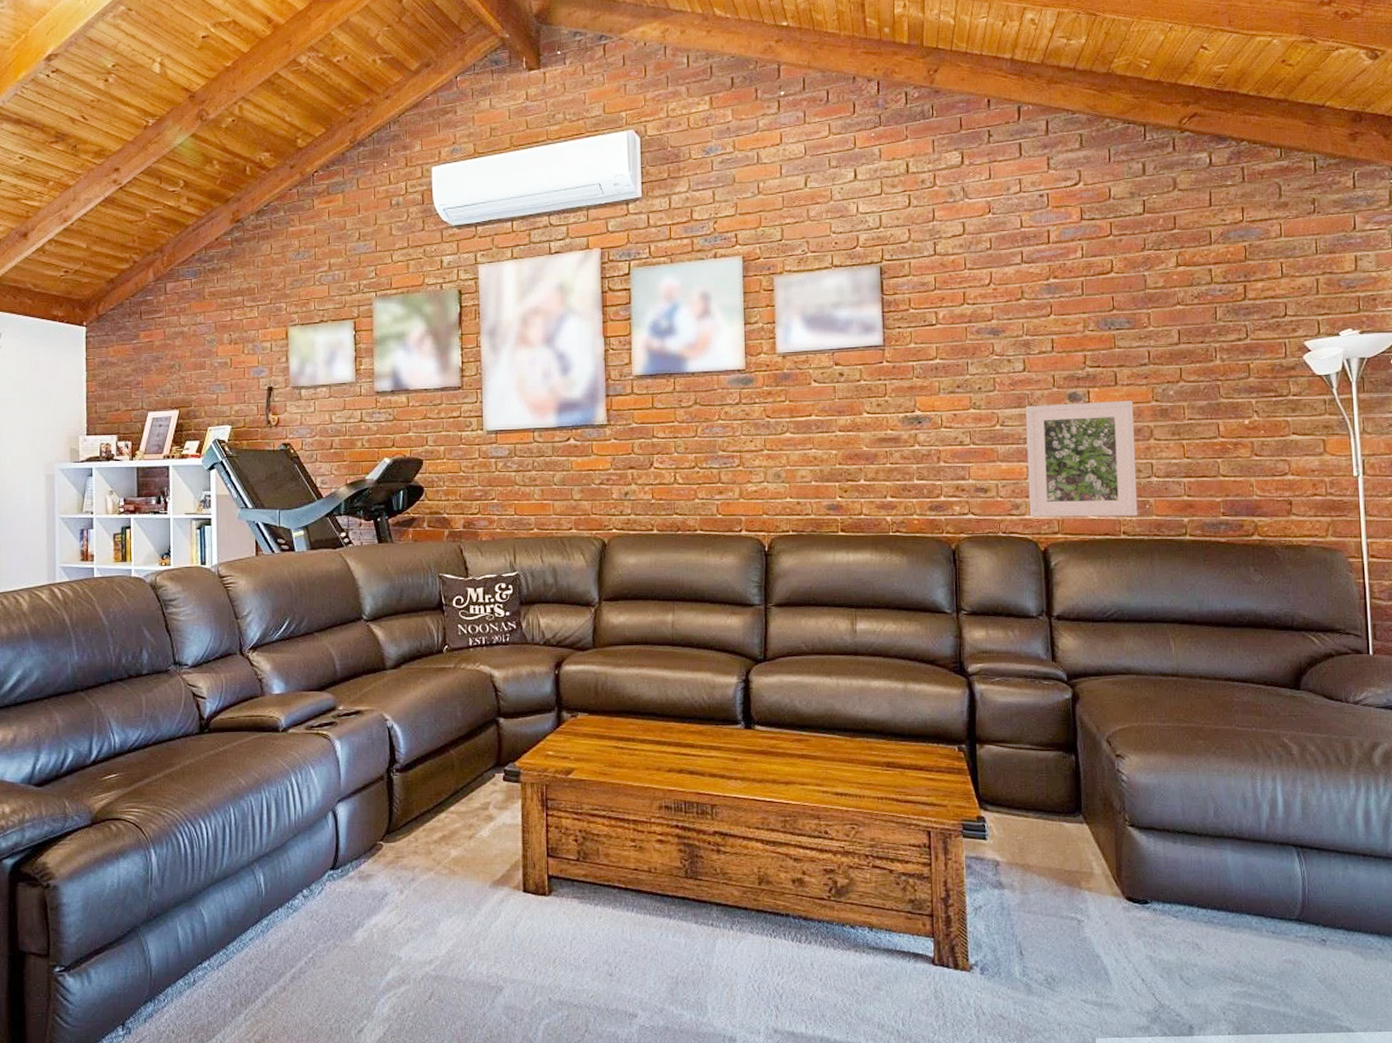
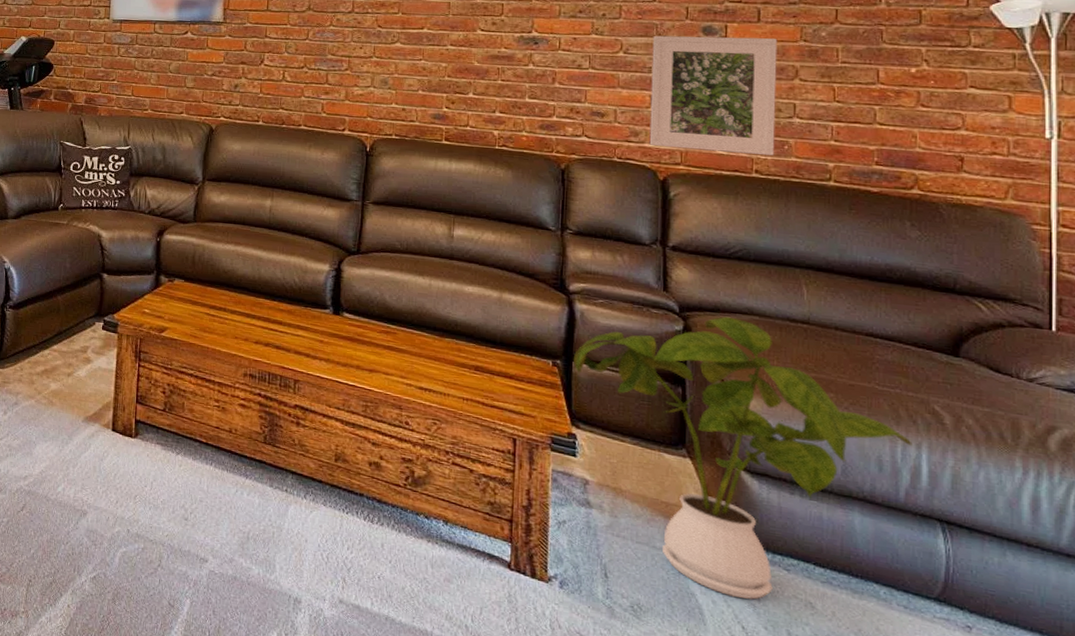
house plant: none [976,679,1269,953] -> present [573,316,913,600]

